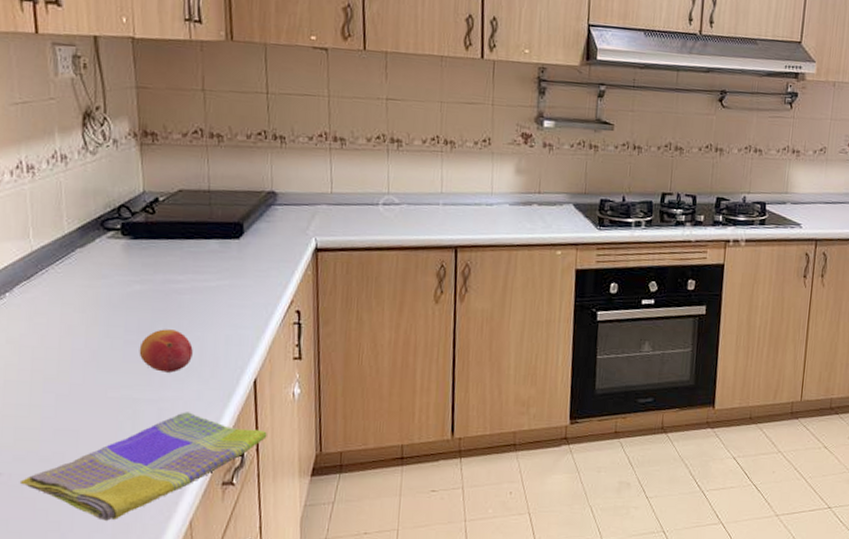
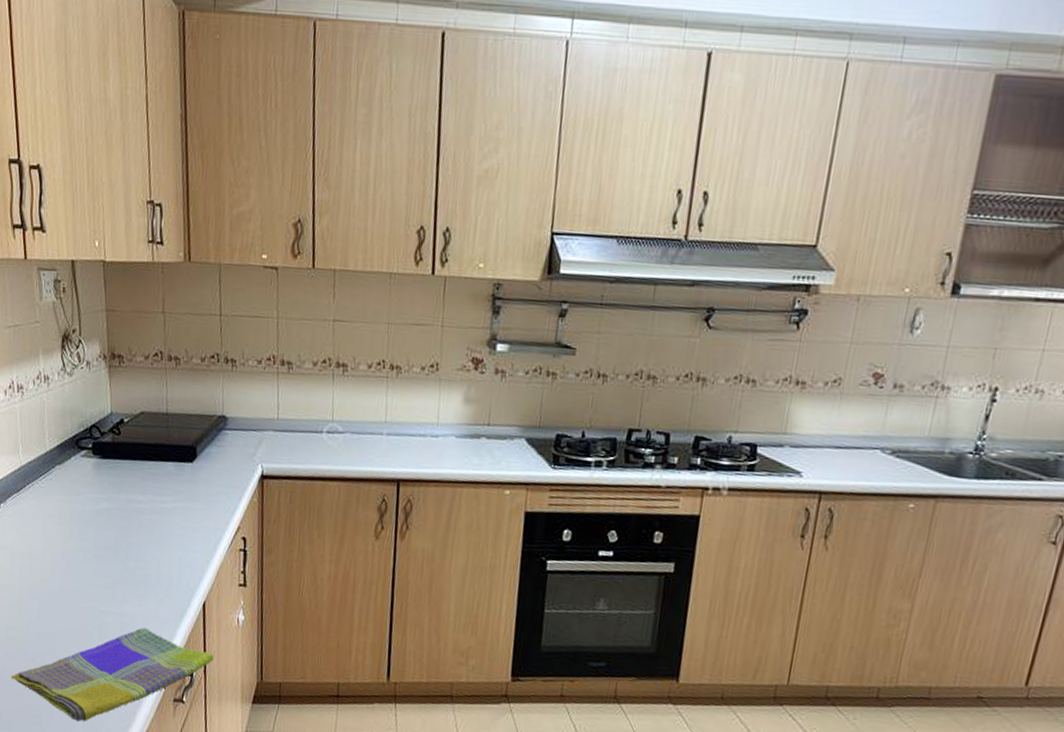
fruit: present [139,329,193,373] -> none [105,546,151,589]

